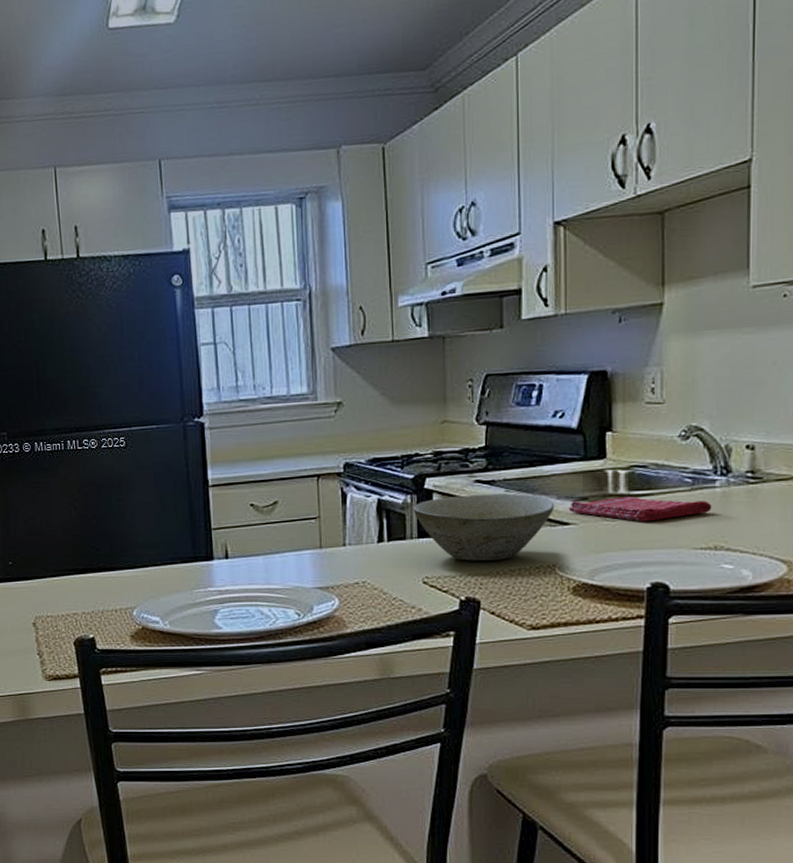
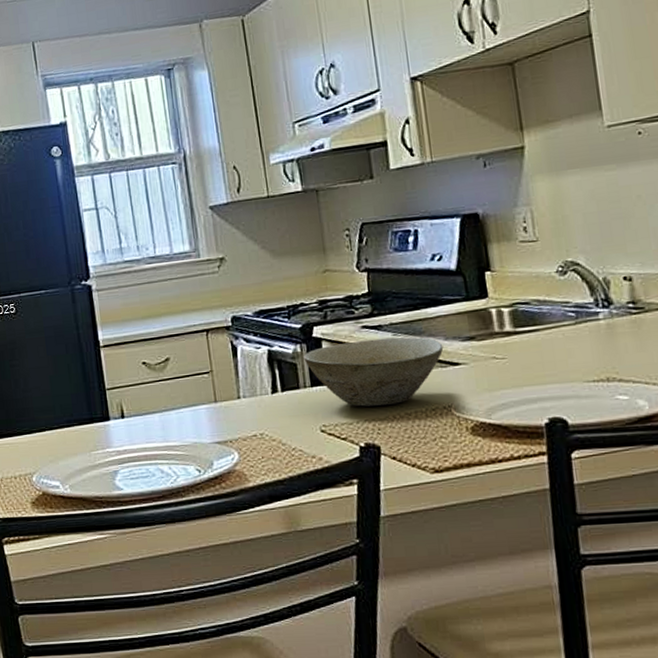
dish towel: present [568,496,712,522] -> none [457,333,599,358]

